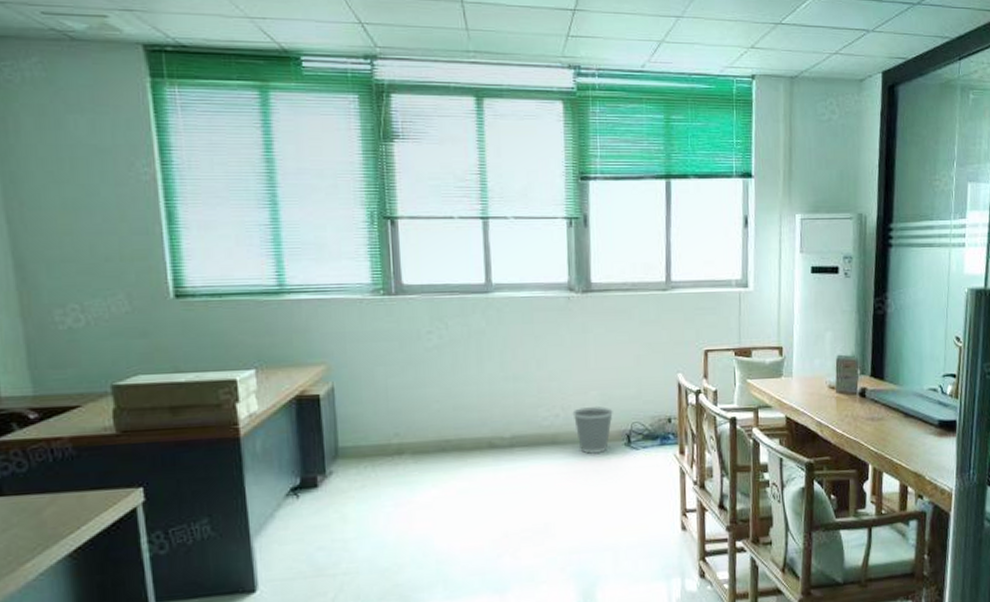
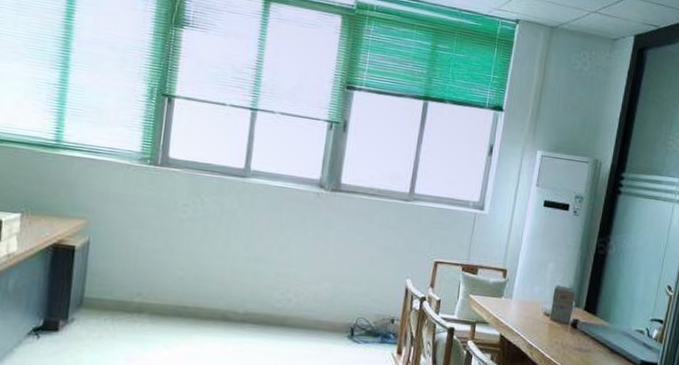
wastebasket: present [572,407,613,454] -> none [304,296,342,341]

